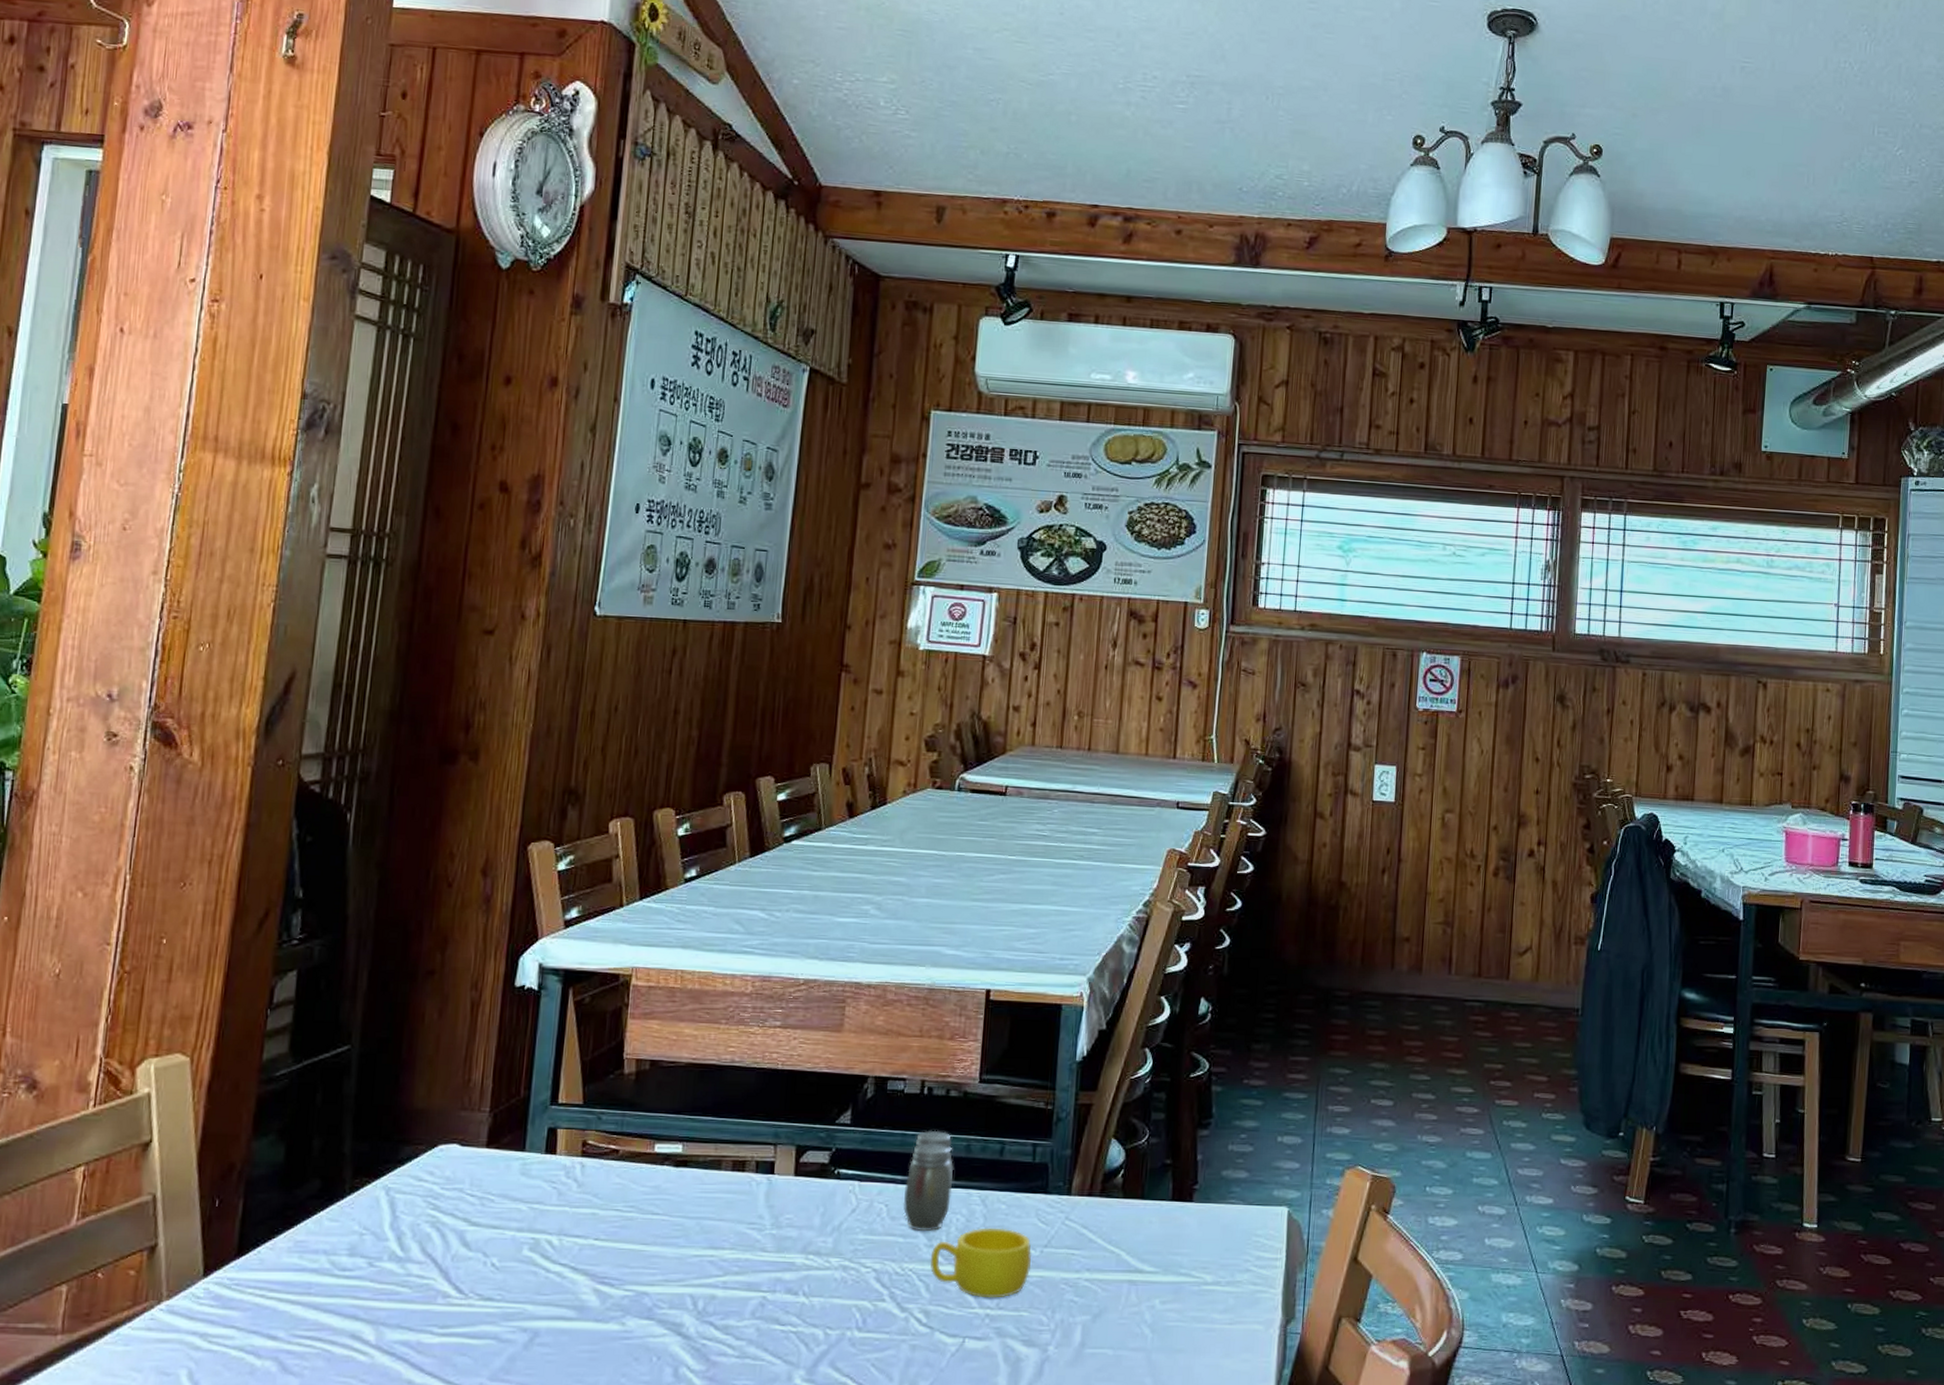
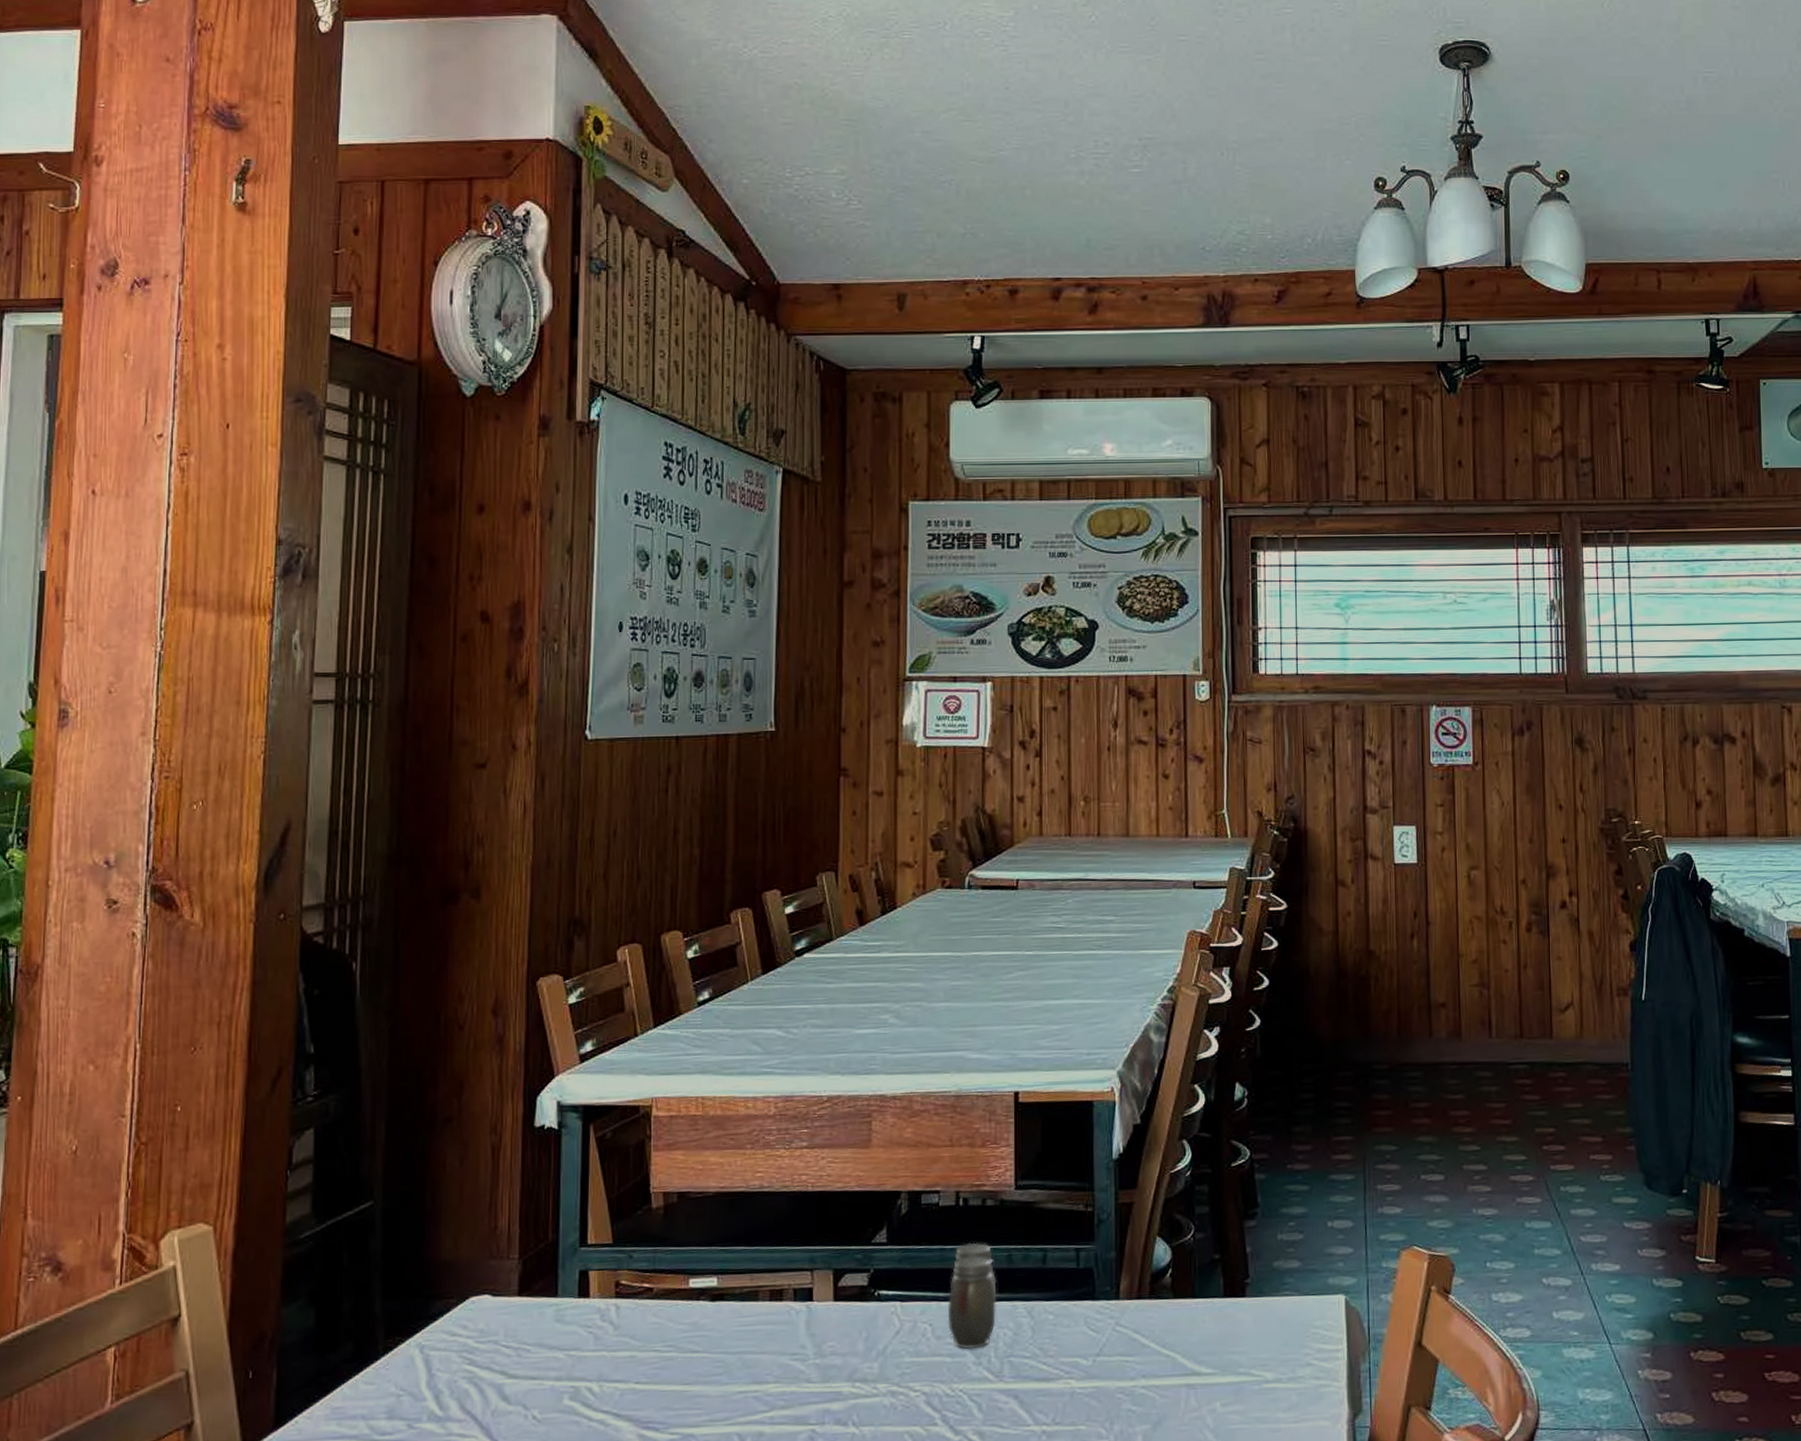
cup: present [930,1228,1031,1298] -> none [980,1339,1084,1414]

